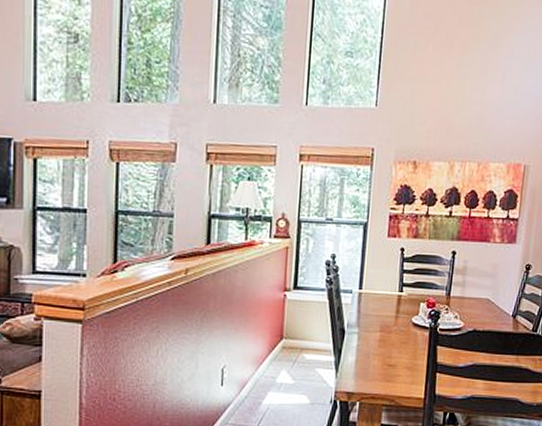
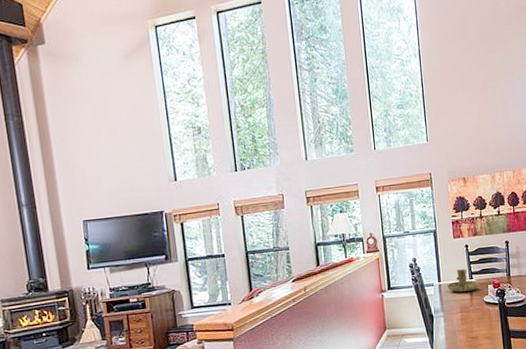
candle holder: none [369,277,409,307] -> present [447,269,479,292]

